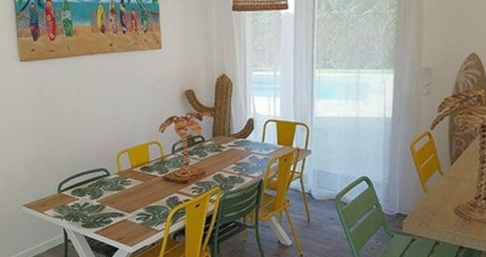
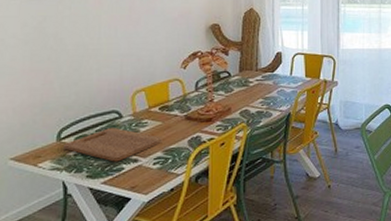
cutting board: none [63,184,144,215] -> present [64,128,163,162]

